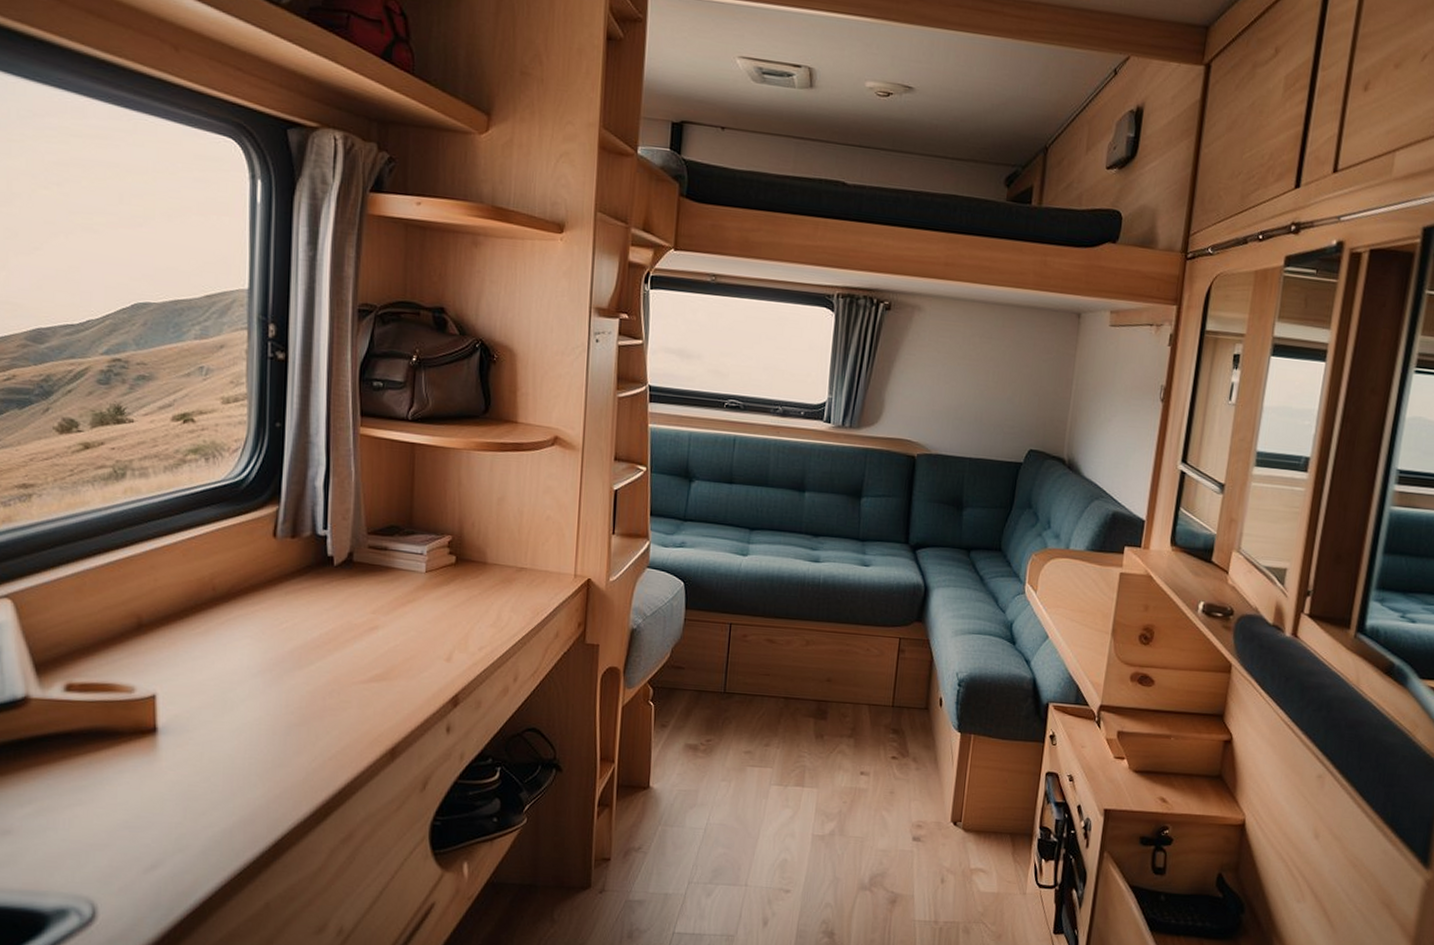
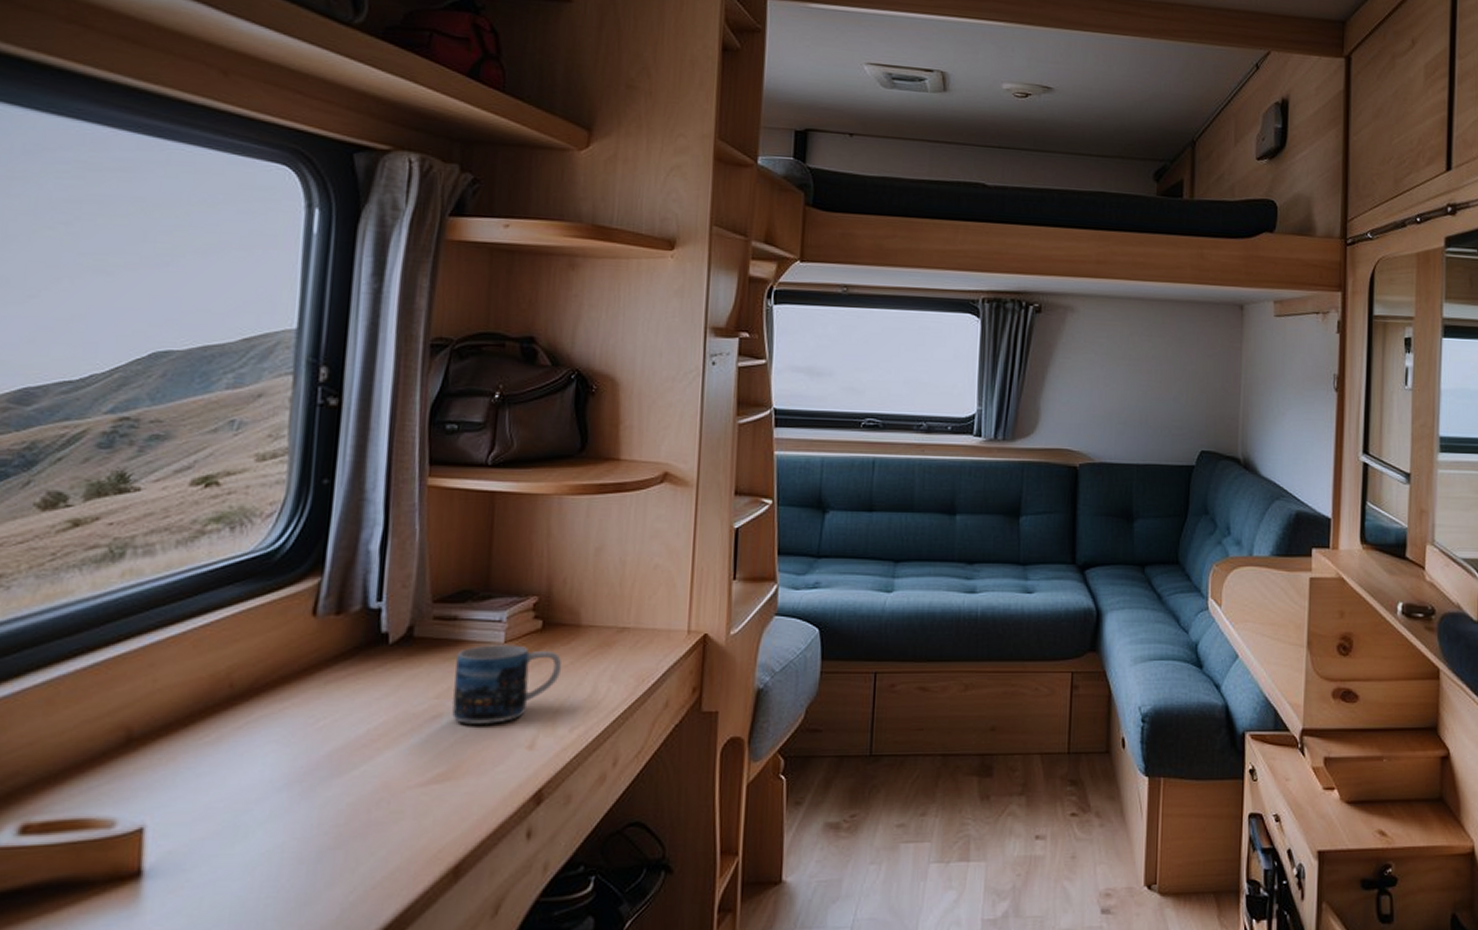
mug: none [385,573,472,638] -> present [452,645,562,724]

